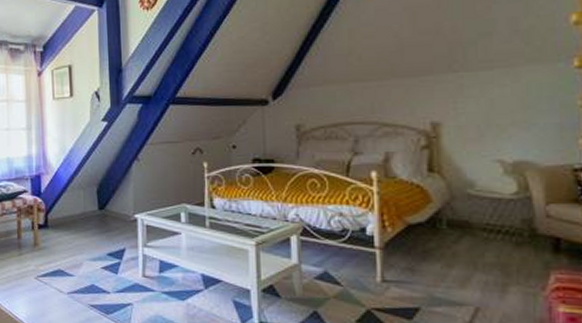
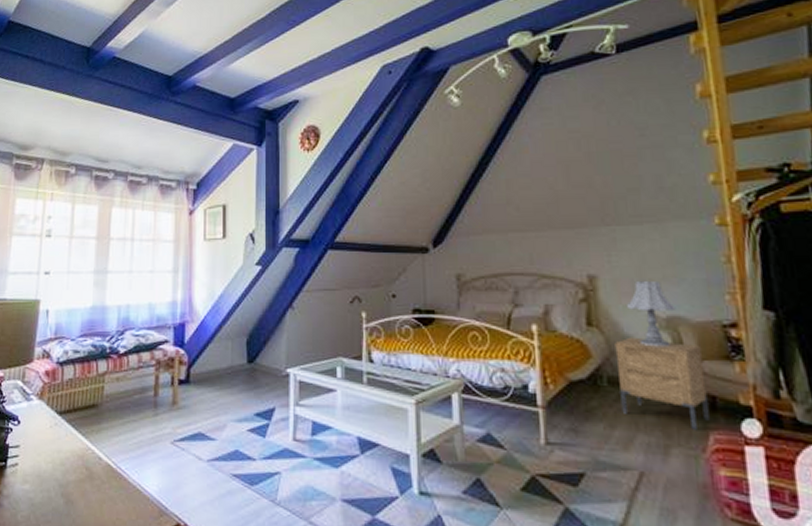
nightstand: none [456,182,552,270] -> present [614,337,710,431]
table lamp: none [470,127,524,192] -> present [626,281,676,348]

